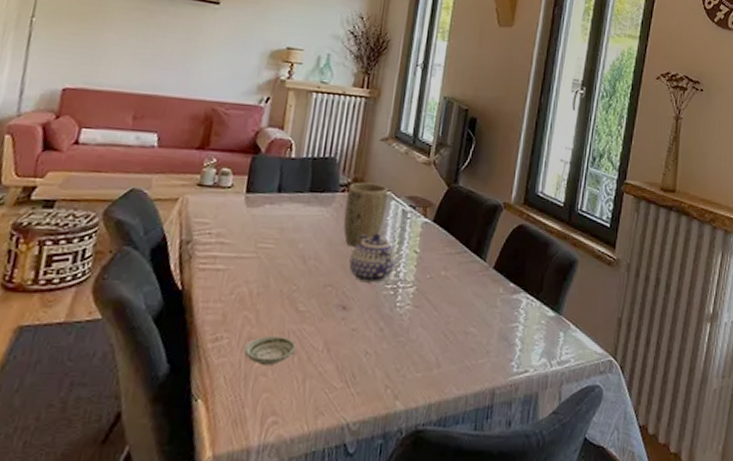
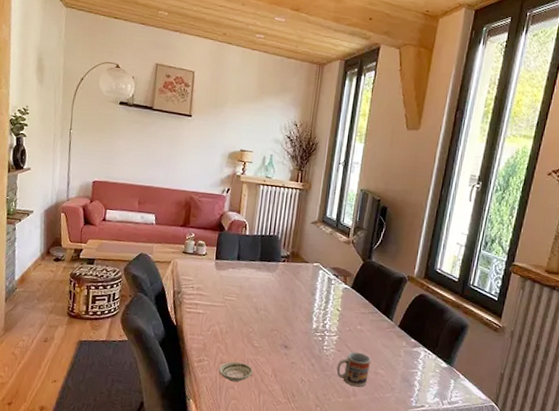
plant pot: present [343,182,388,247] -> none [284,255,317,304]
teapot: present [349,233,397,283] -> none [289,294,324,331]
cup: none [413,306,460,355] -> present [336,351,372,387]

